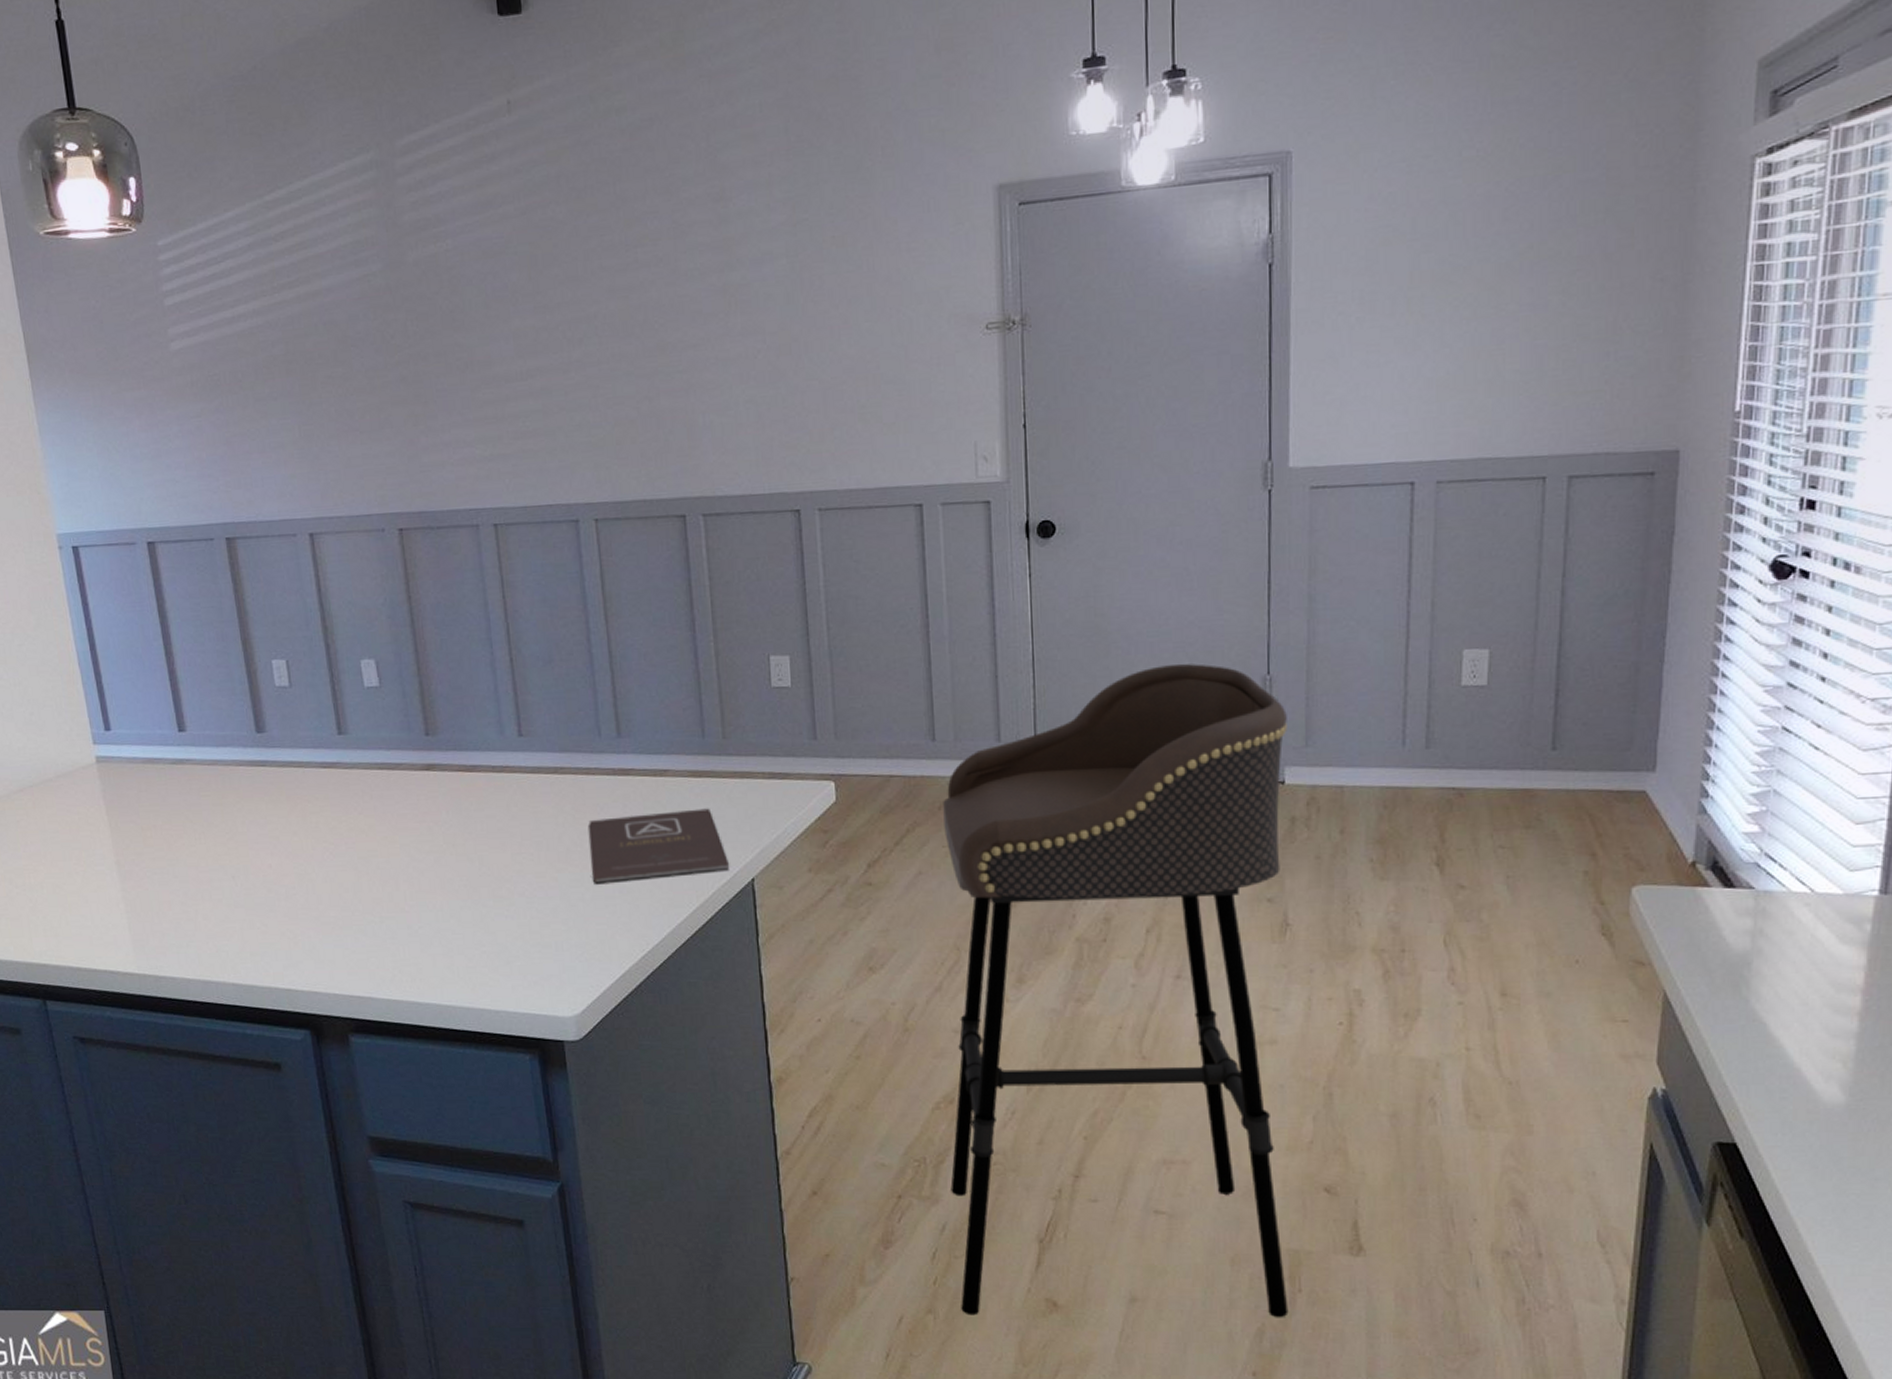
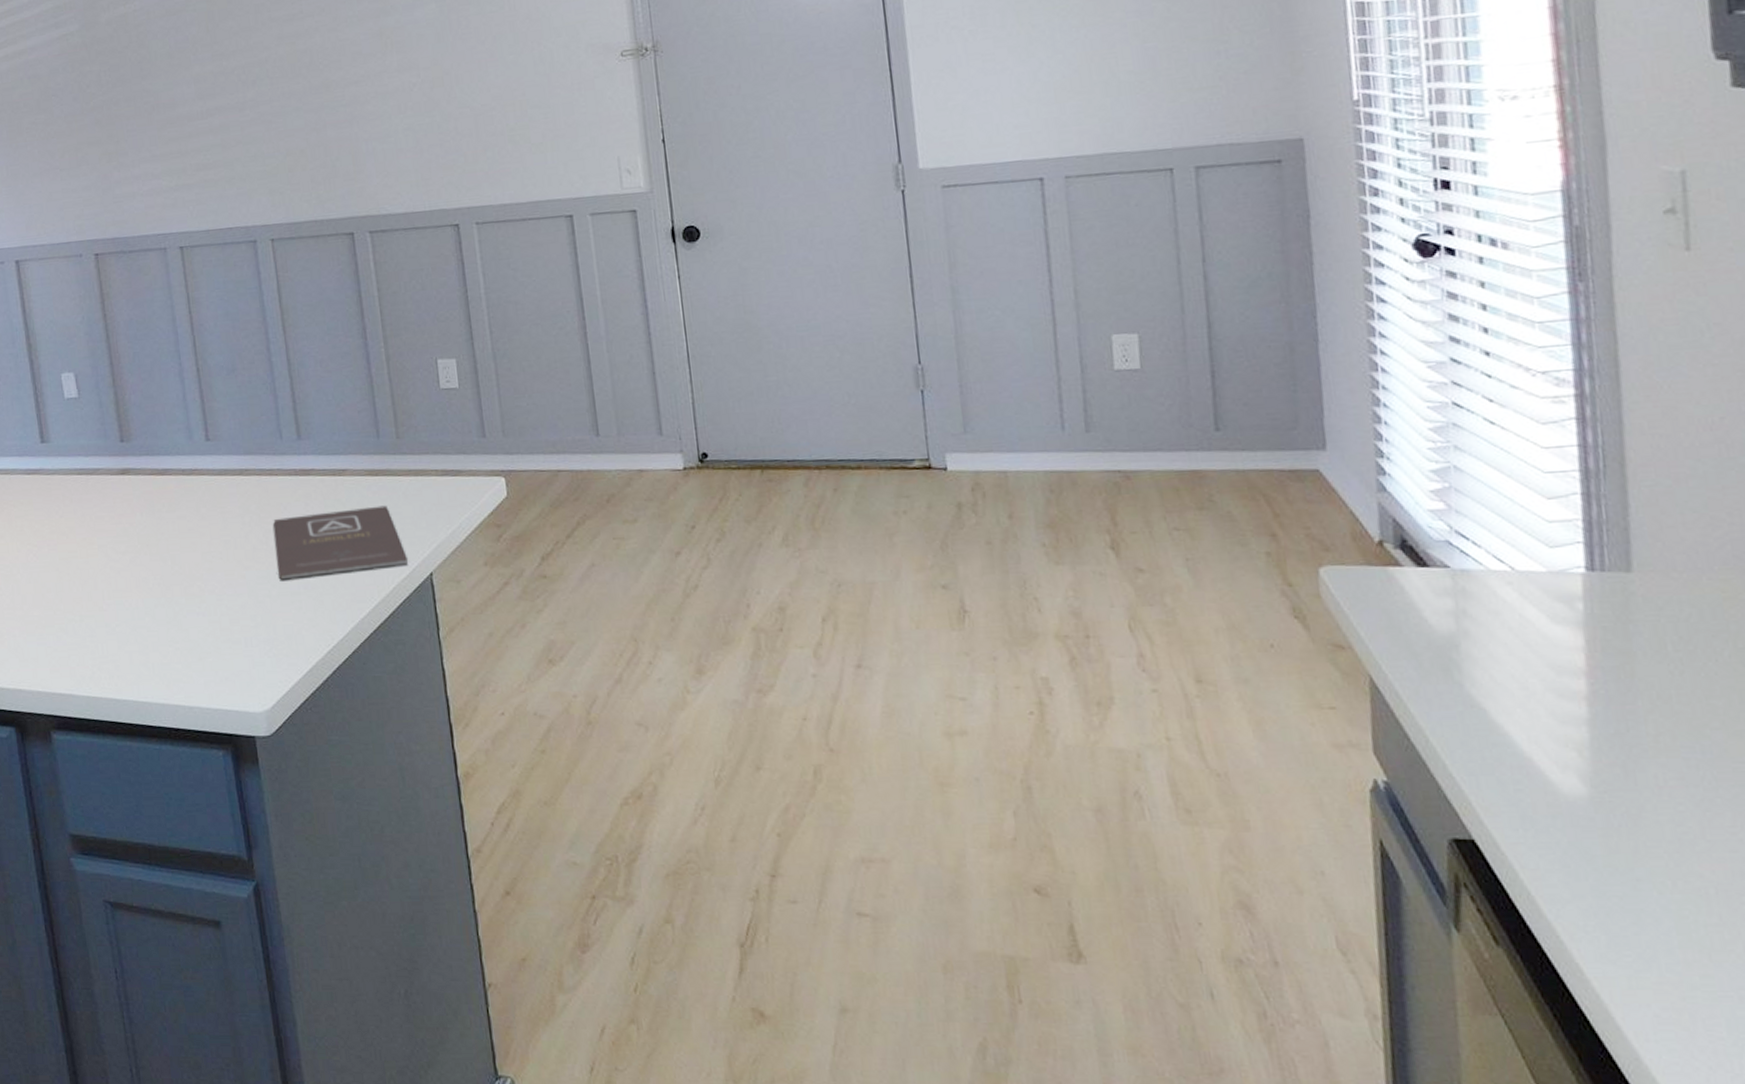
bar stool: present [943,664,1289,1317] -> none [610,355,1011,1031]

